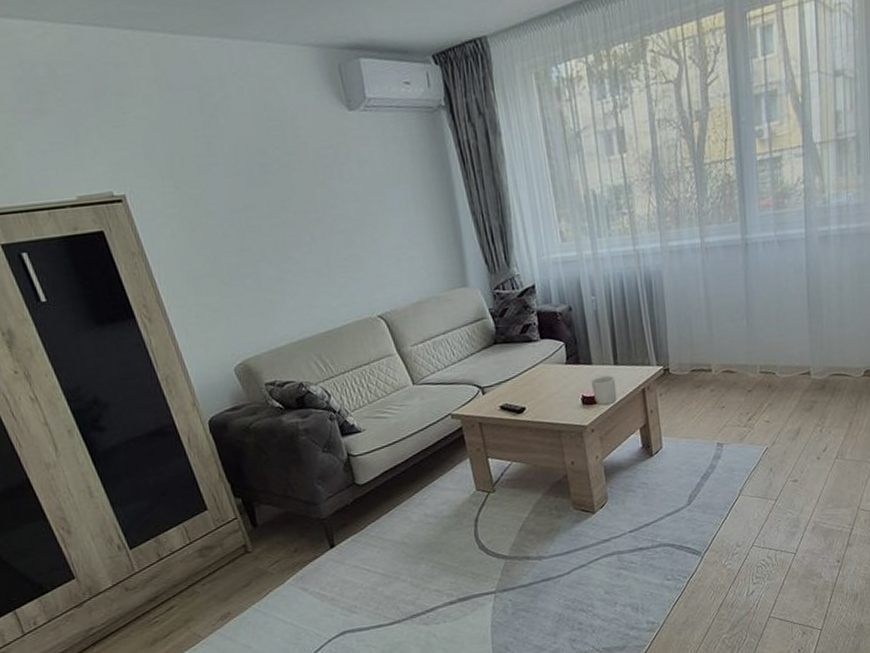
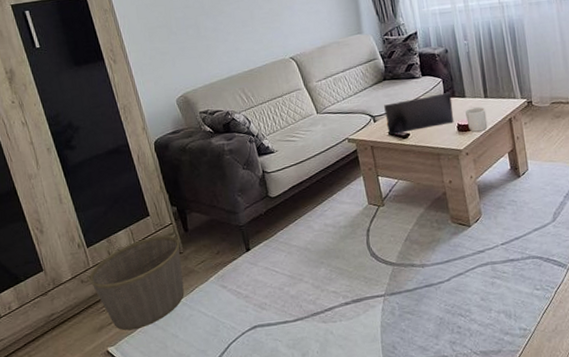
basket: none [131,531,256,643] -> present [86,235,184,331]
laptop: none [495,358,577,409] -> present [384,92,454,134]

